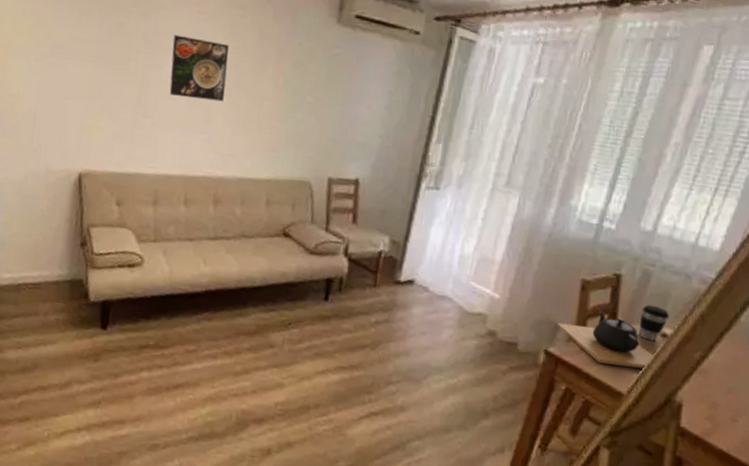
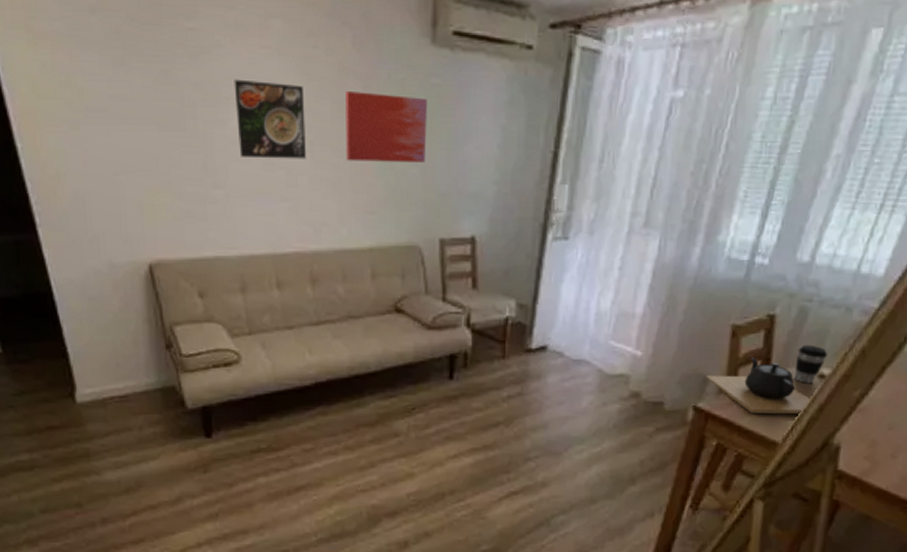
wall art: none [257,52,329,114] -> present [345,91,427,162]

